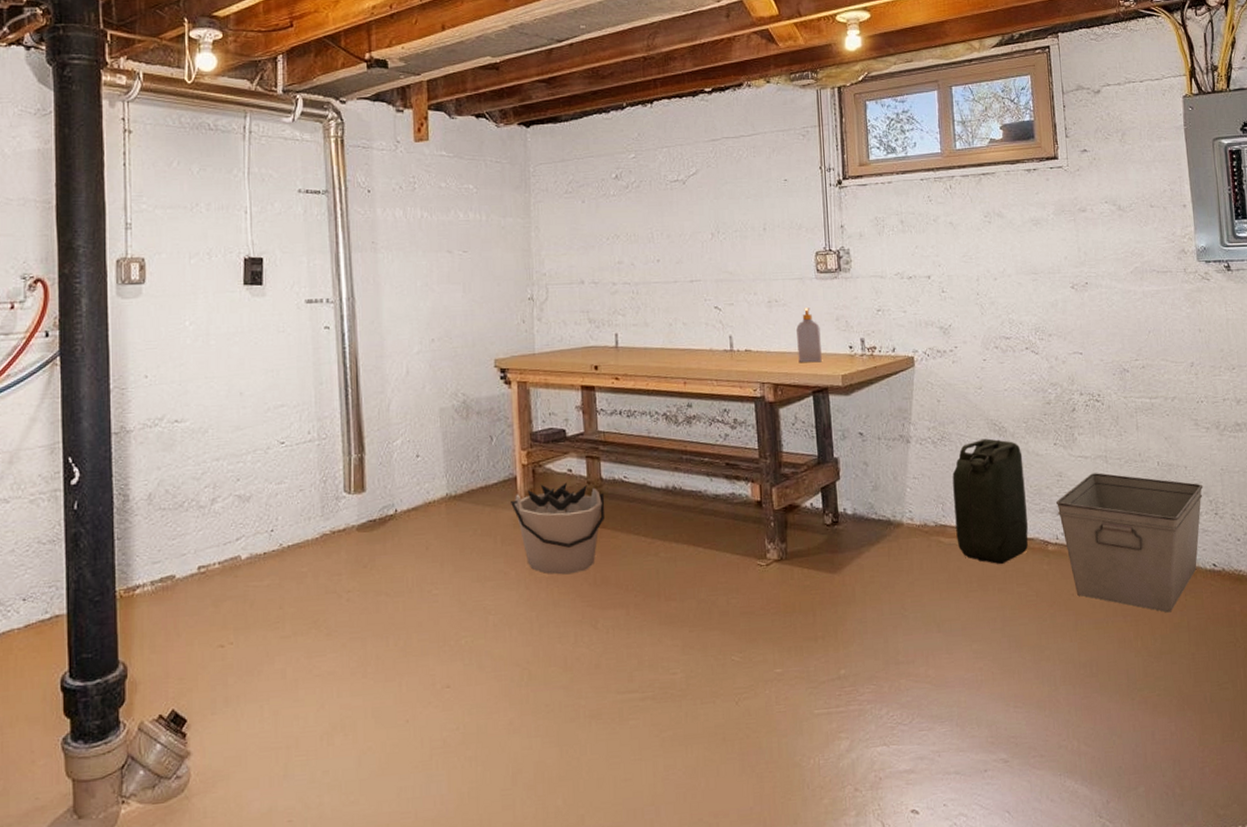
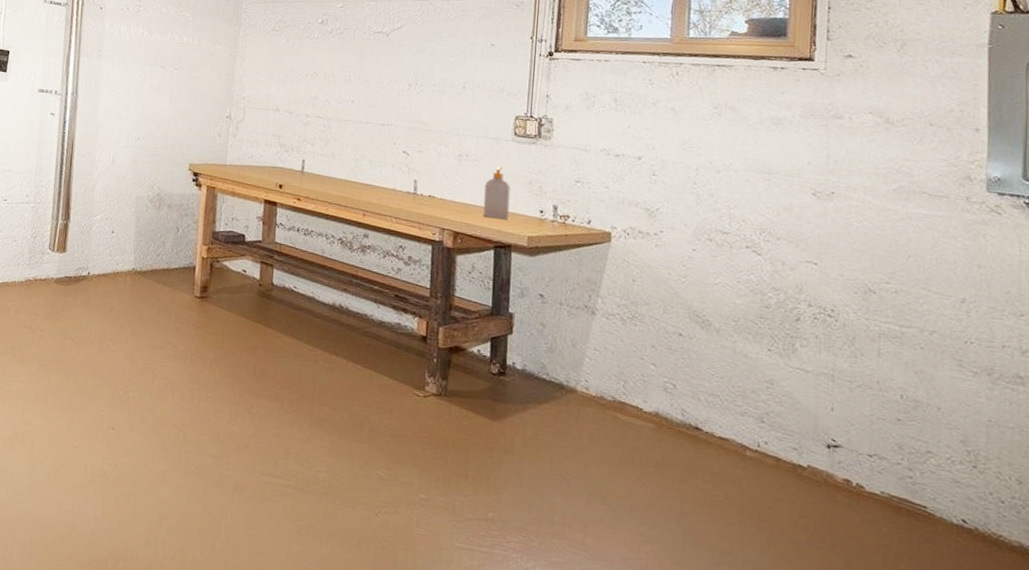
bucket: present [511,482,605,575] -> none [187,277,274,361]
jerry can: present [952,438,1029,564] -> none [636,327,727,456]
storage bin: present [1055,473,1204,613] -> none [761,389,961,557]

